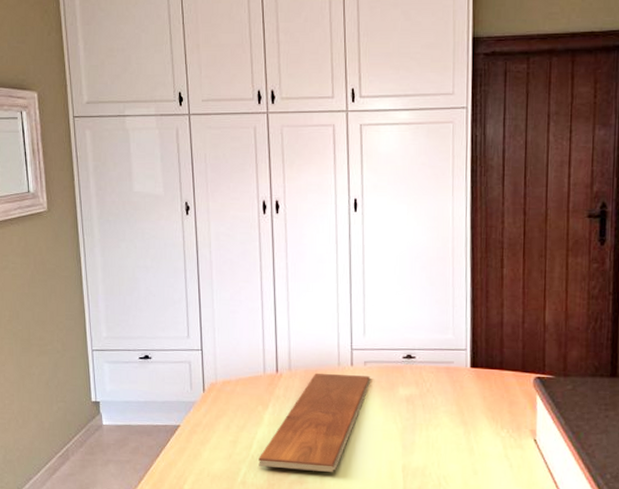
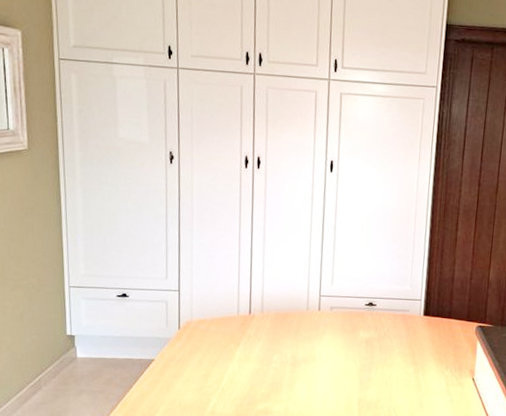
chopping board: present [258,372,372,472] -> none [228,315,337,404]

